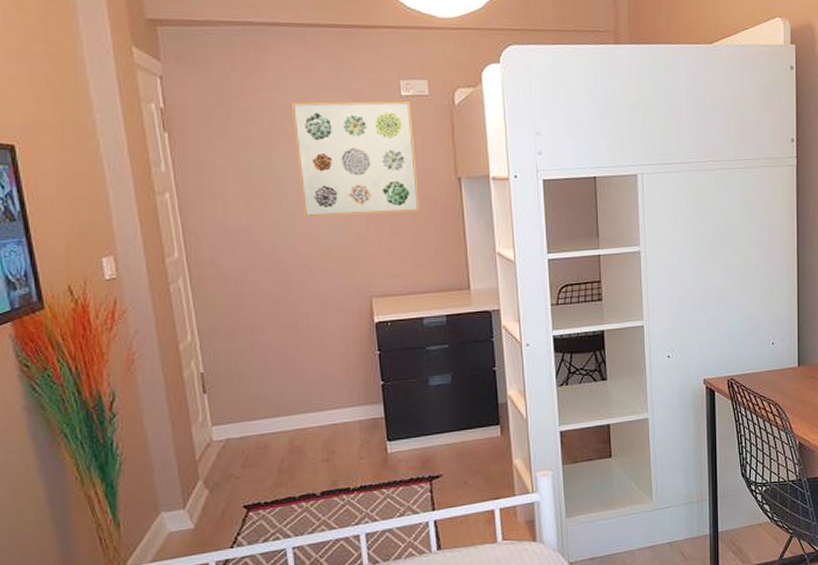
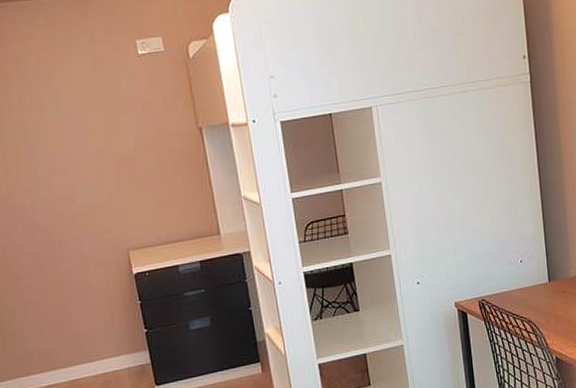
wall art: present [292,101,419,217] -> none [38,60,165,180]

